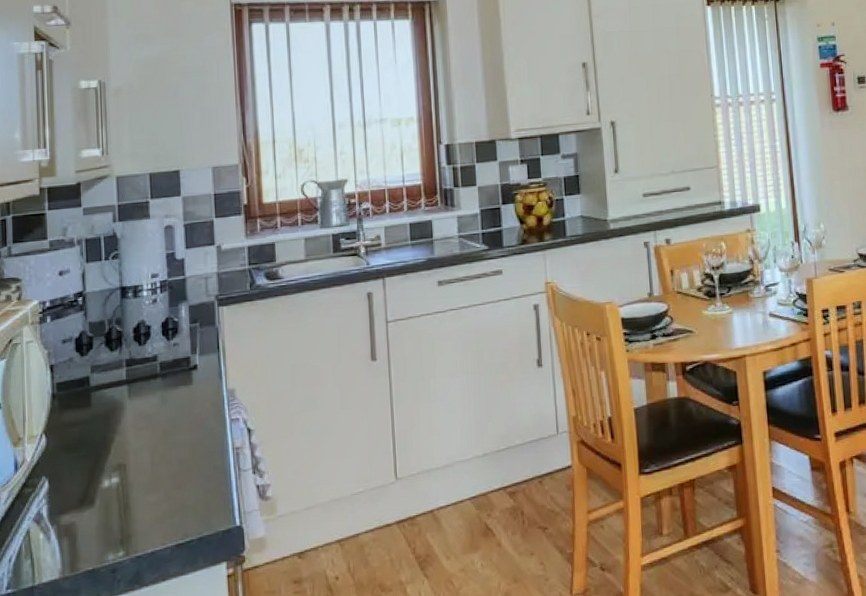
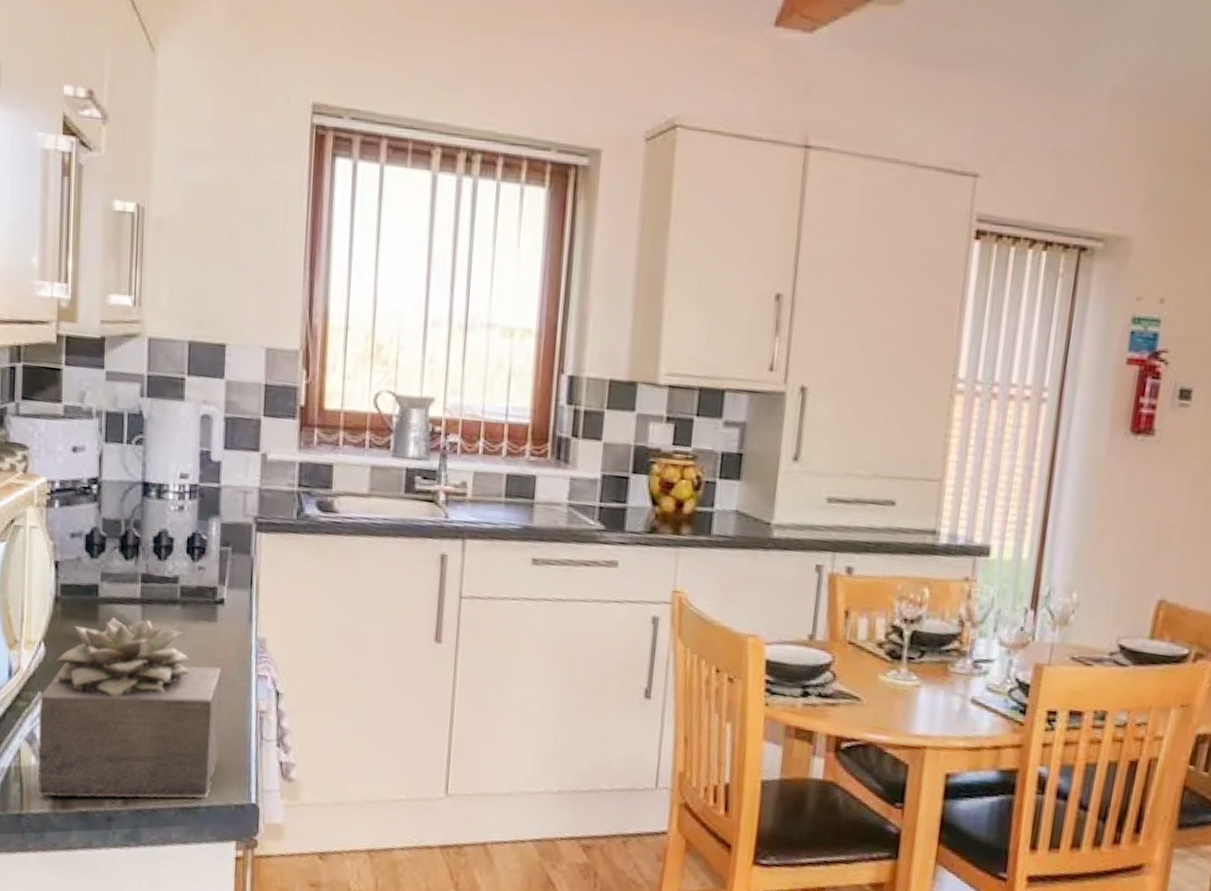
succulent plant: none [44,396,204,566] -> present [37,617,222,798]

